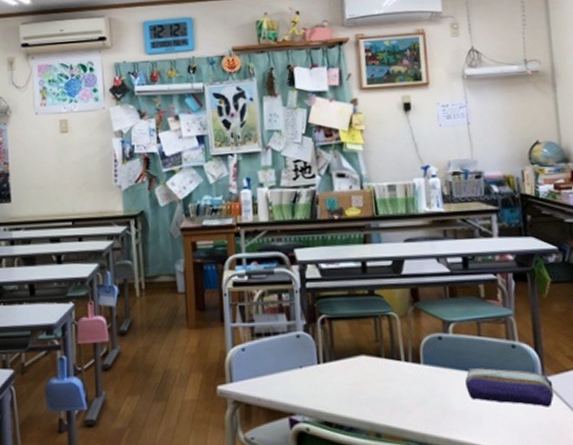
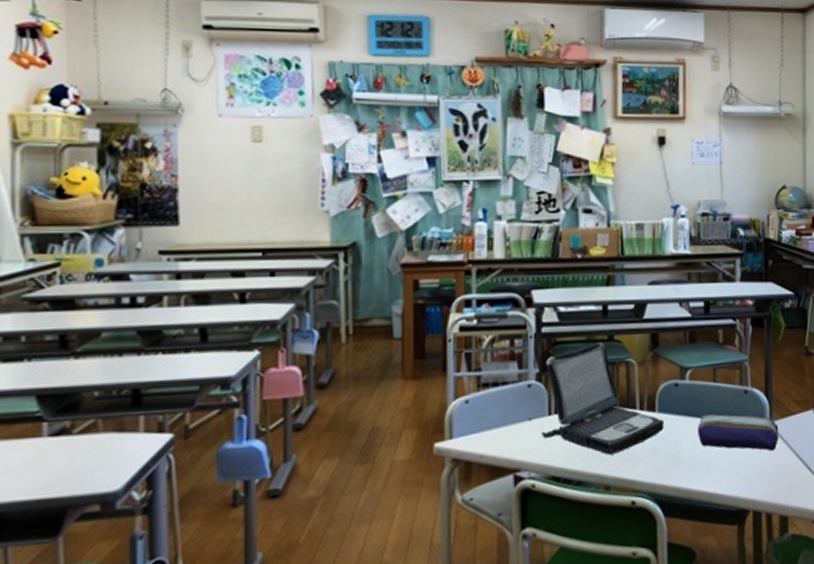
laptop: none [312,297,430,404] -> present [542,342,664,455]

